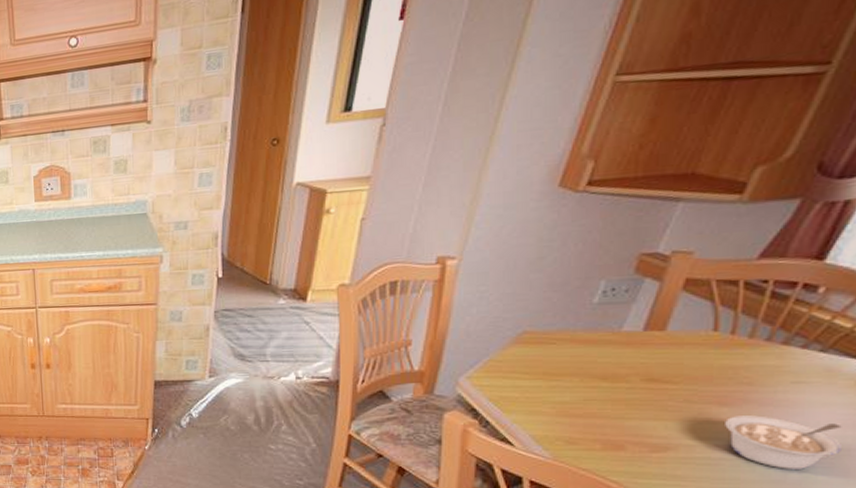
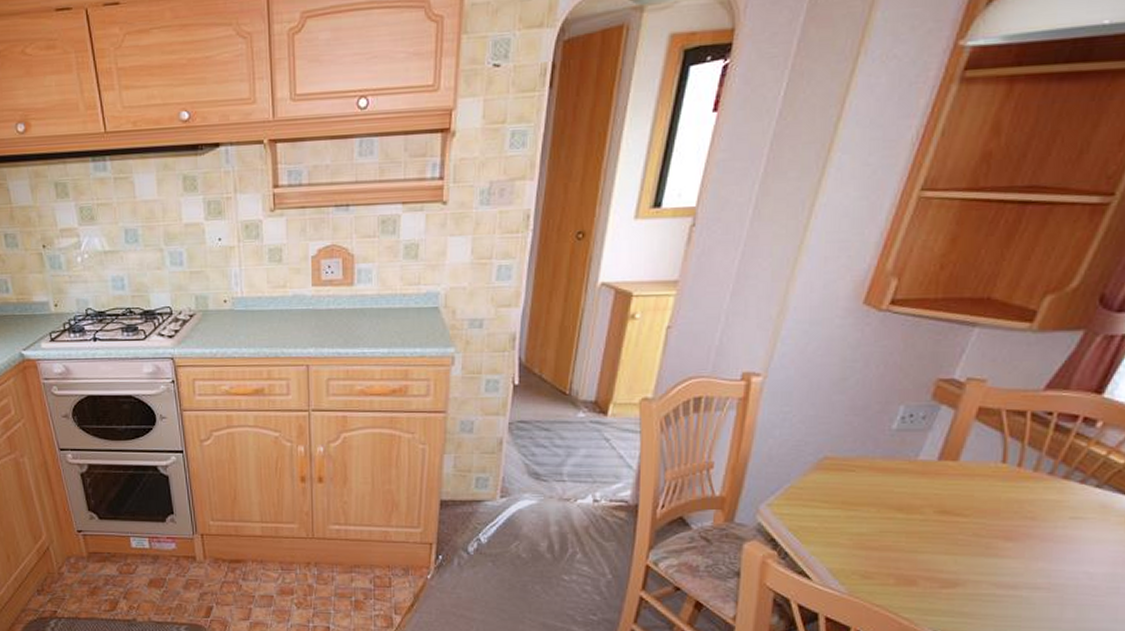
legume: present [725,415,842,469] -> none [1009,551,1113,607]

